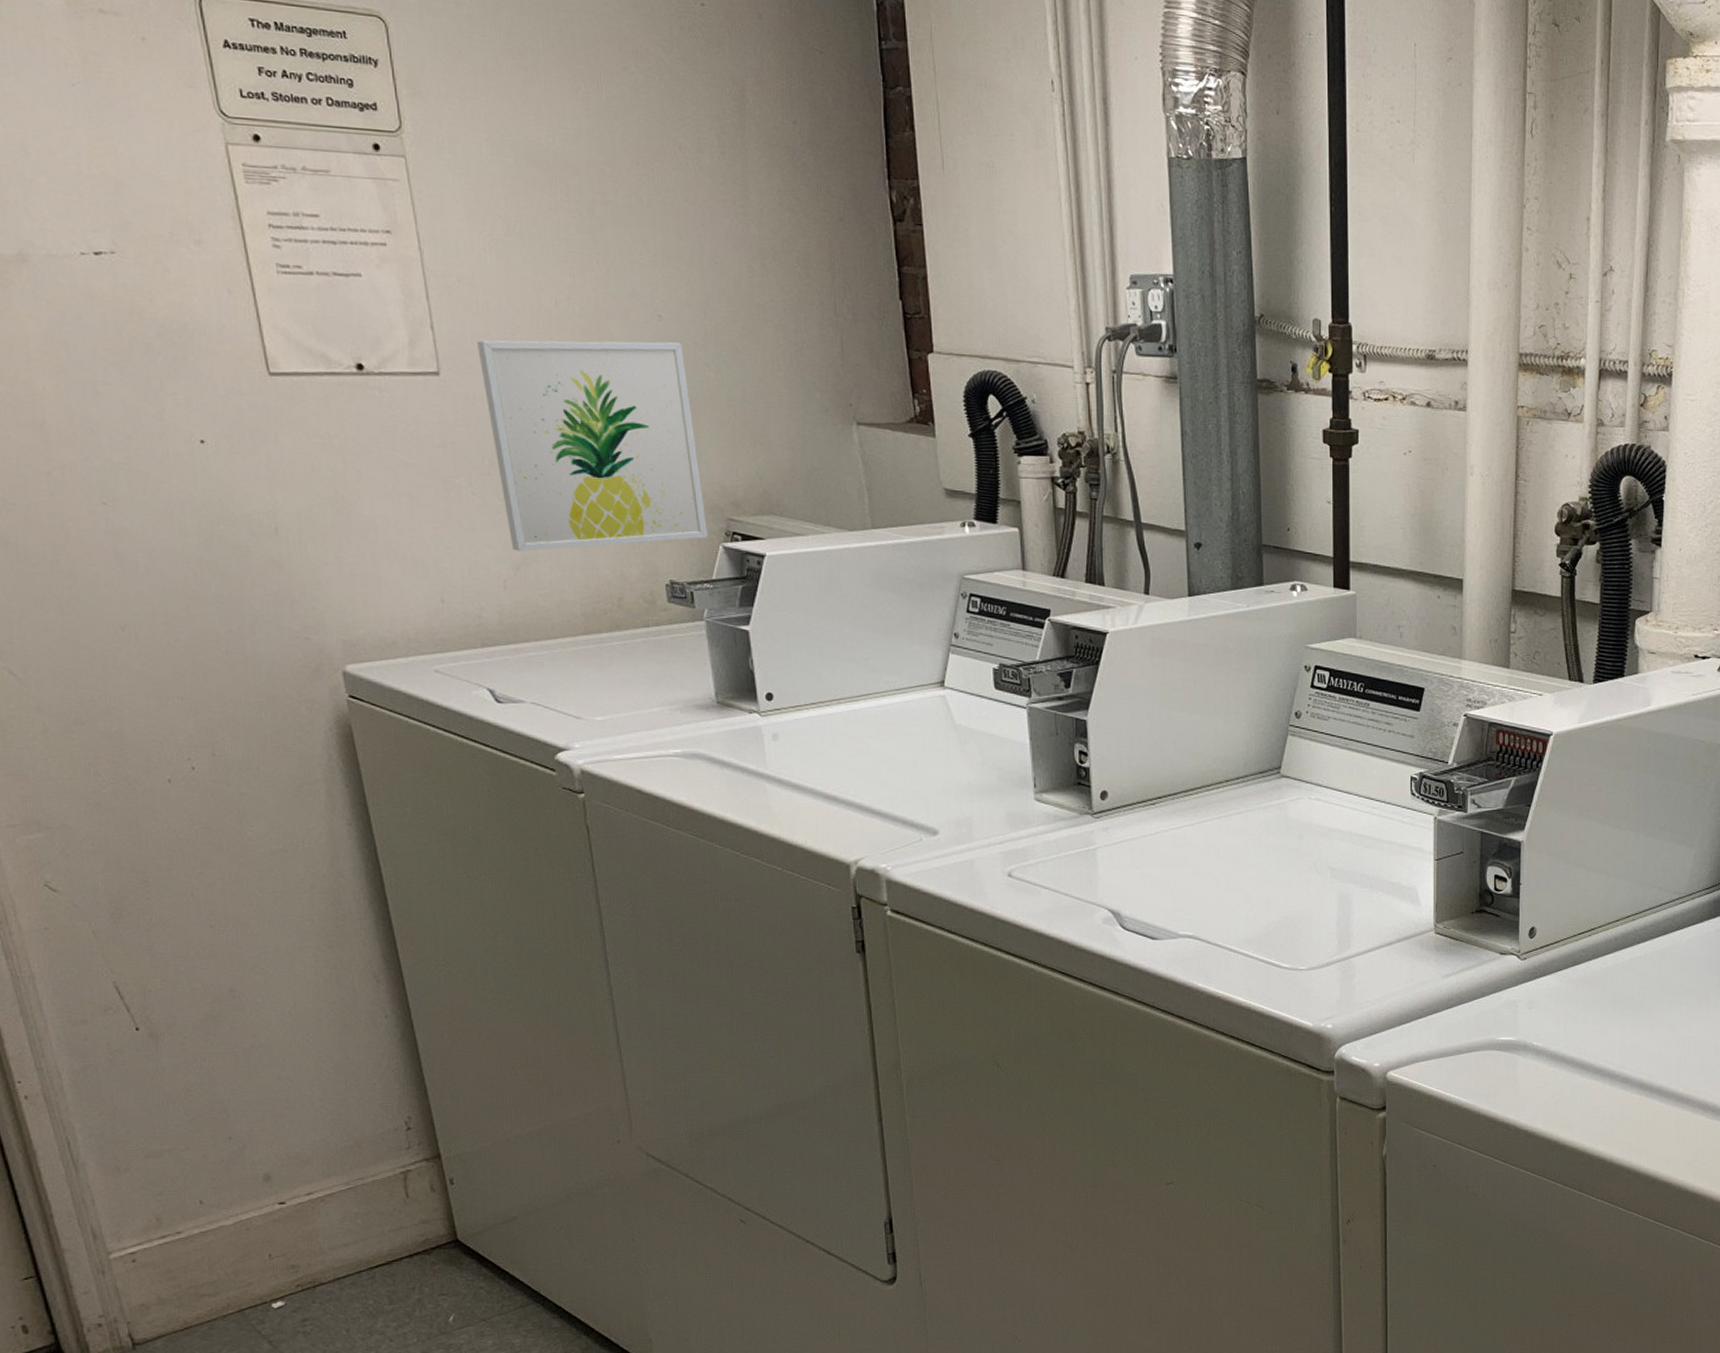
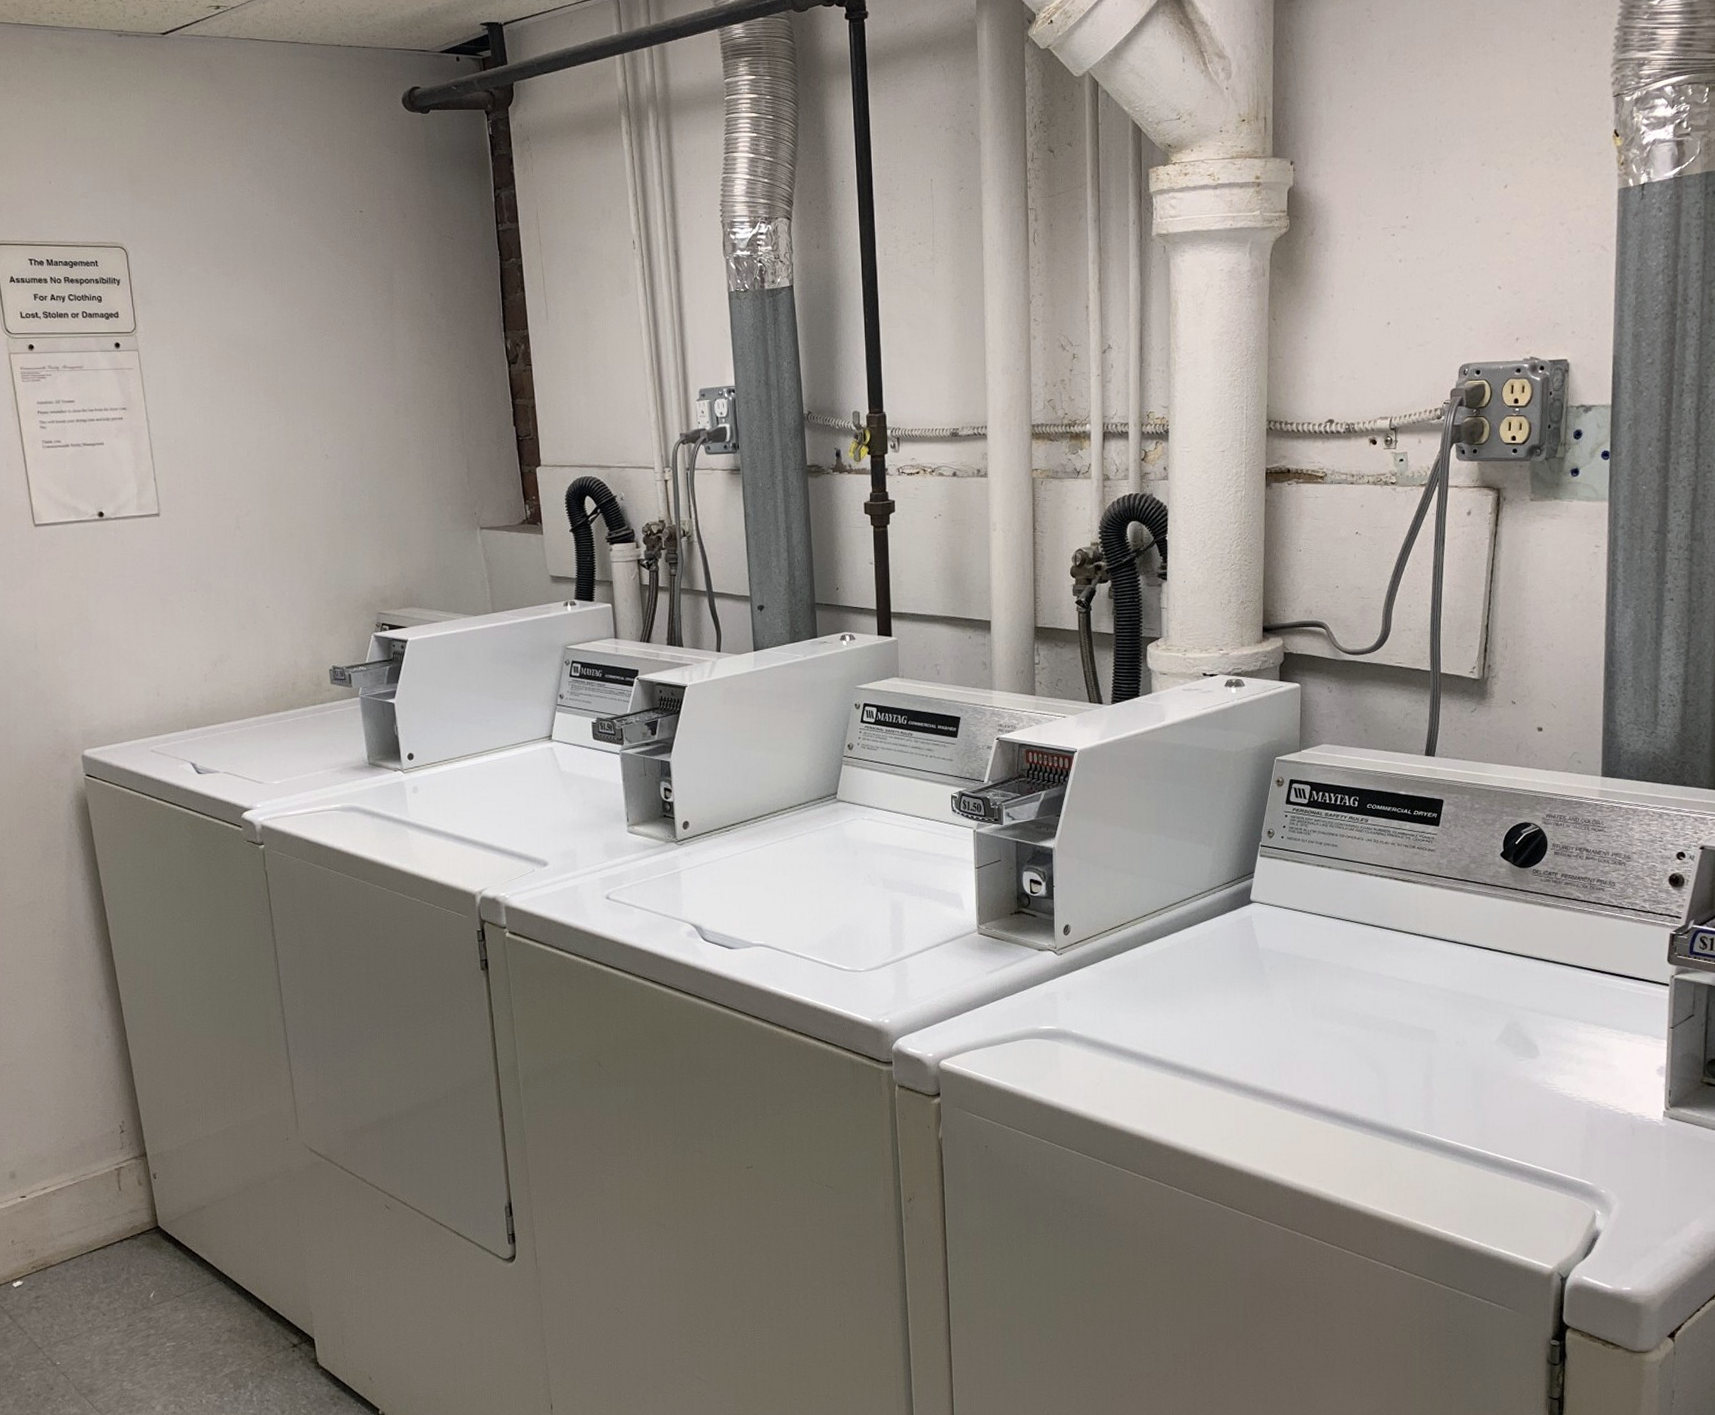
wall art: present [476,340,709,551] -> none [187,475,363,650]

